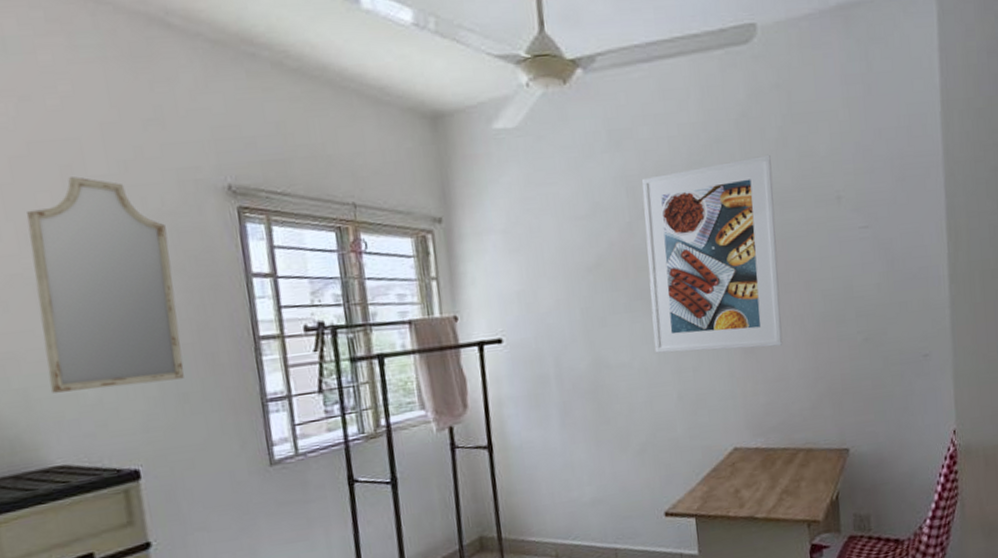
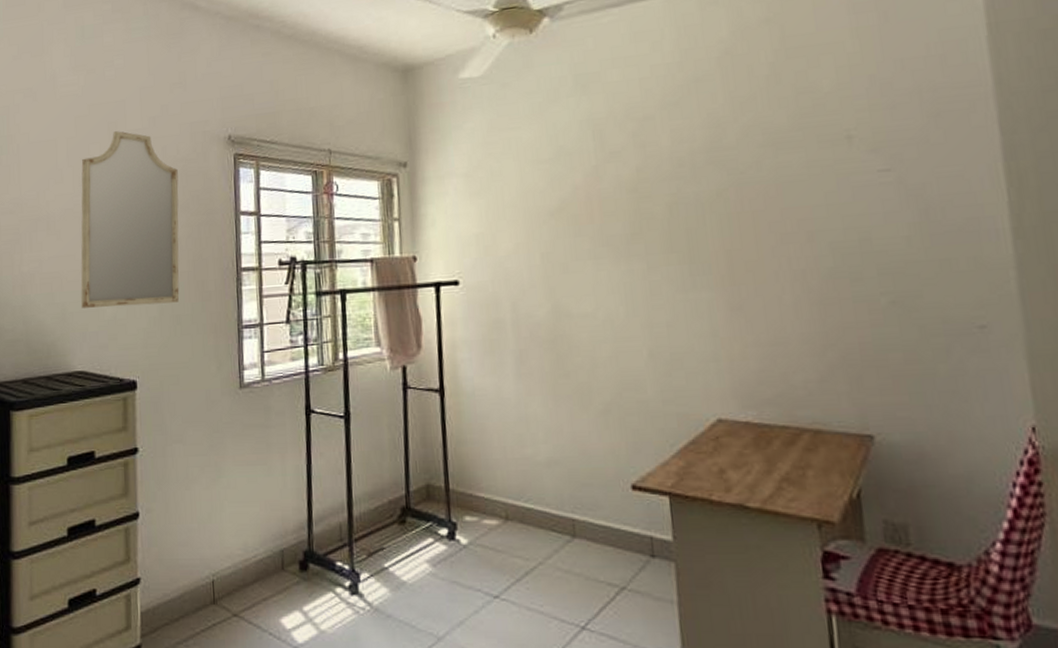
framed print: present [642,154,783,353] -> none [610,92,780,306]

